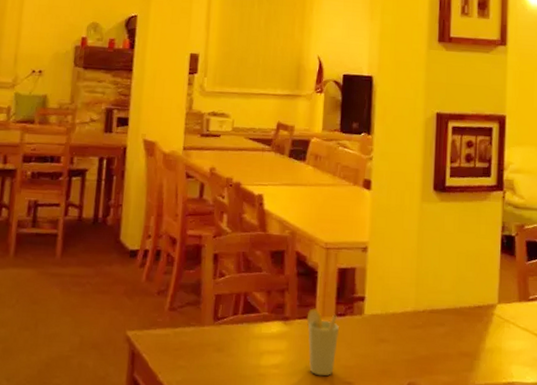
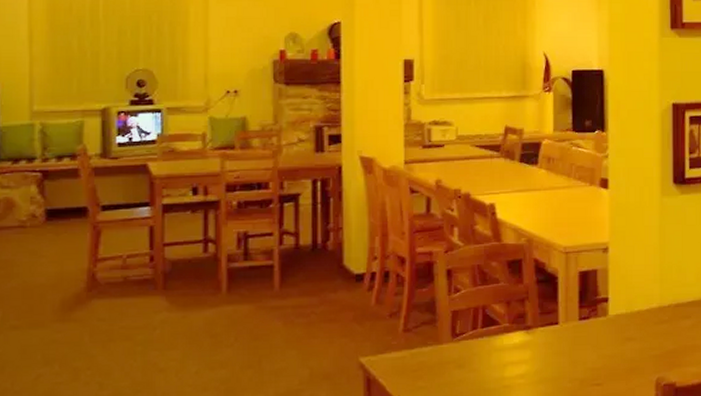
cup: present [306,308,339,376] -> none [549,314,583,381]

